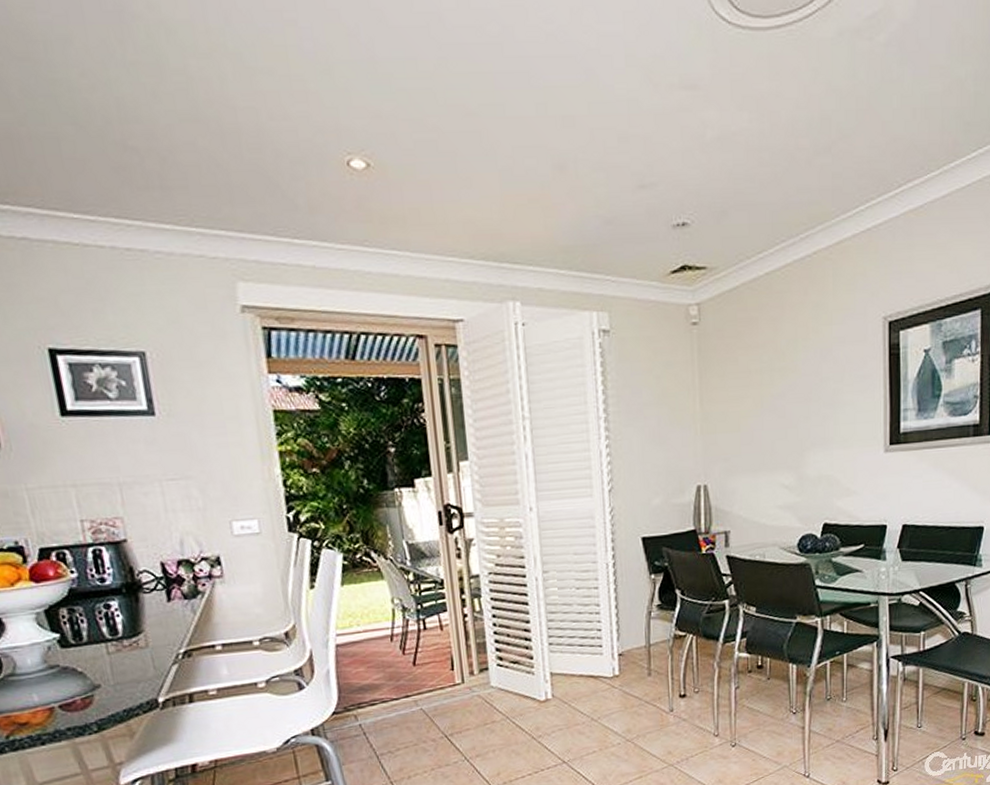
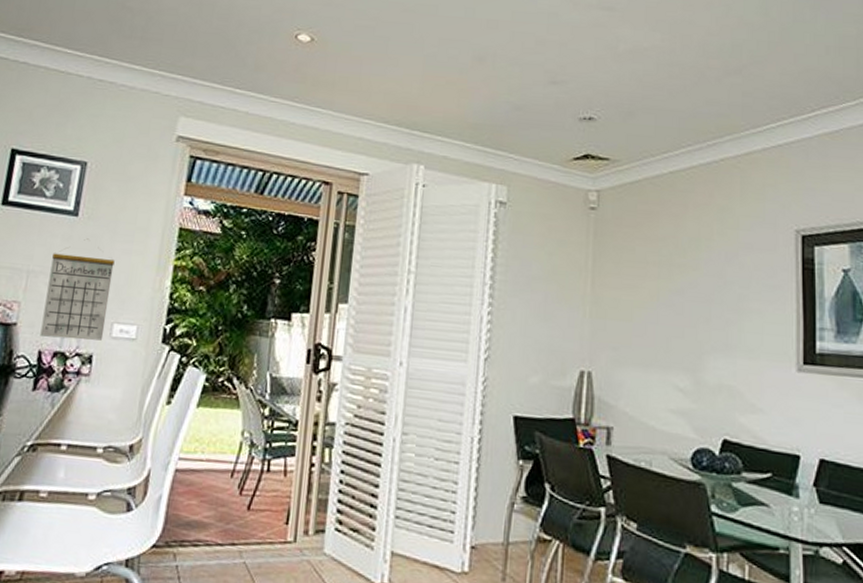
calendar: none [141,438,226,548] -> present [40,238,115,341]

